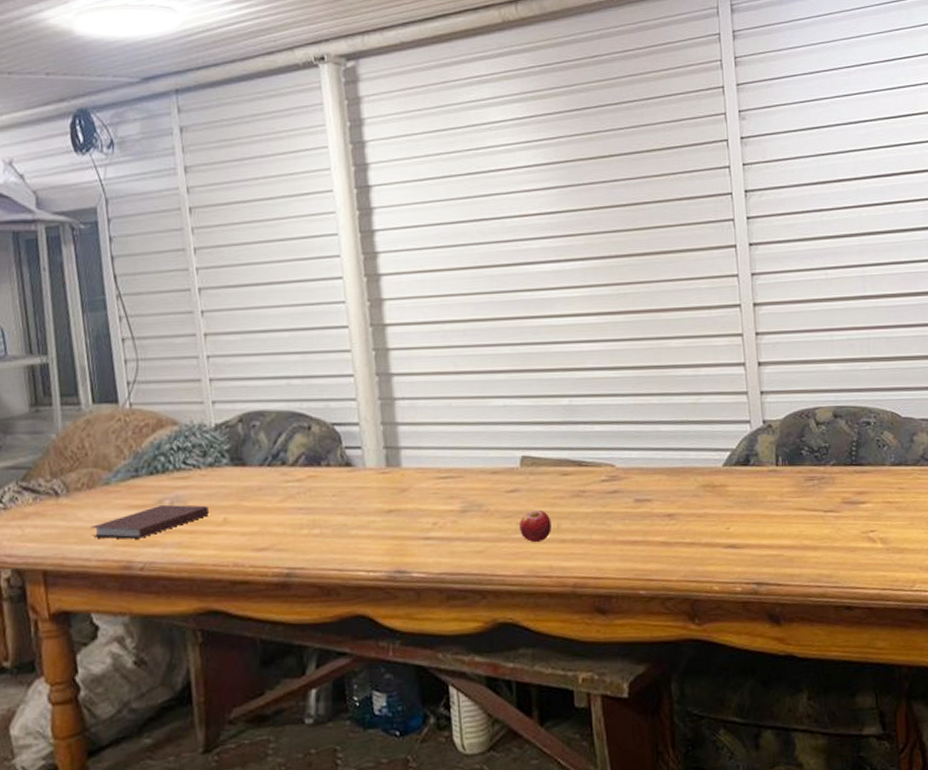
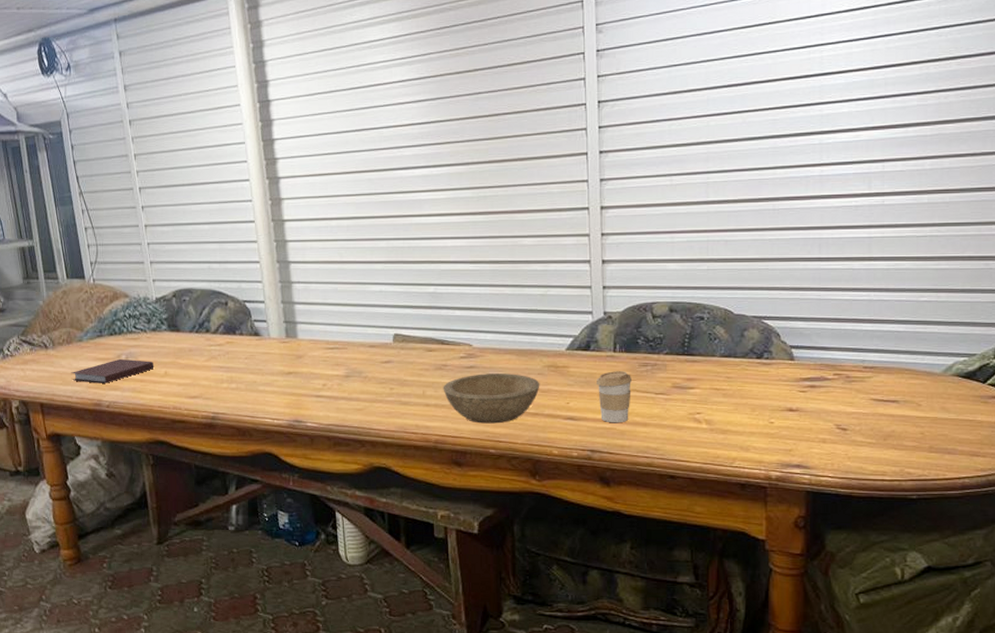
fruit: present [520,509,552,542] -> none [392,378,418,404]
bowl: none [581,497,696,560] -> present [443,373,540,424]
coffee cup: none [759,487,798,549] -> present [597,371,631,423]

